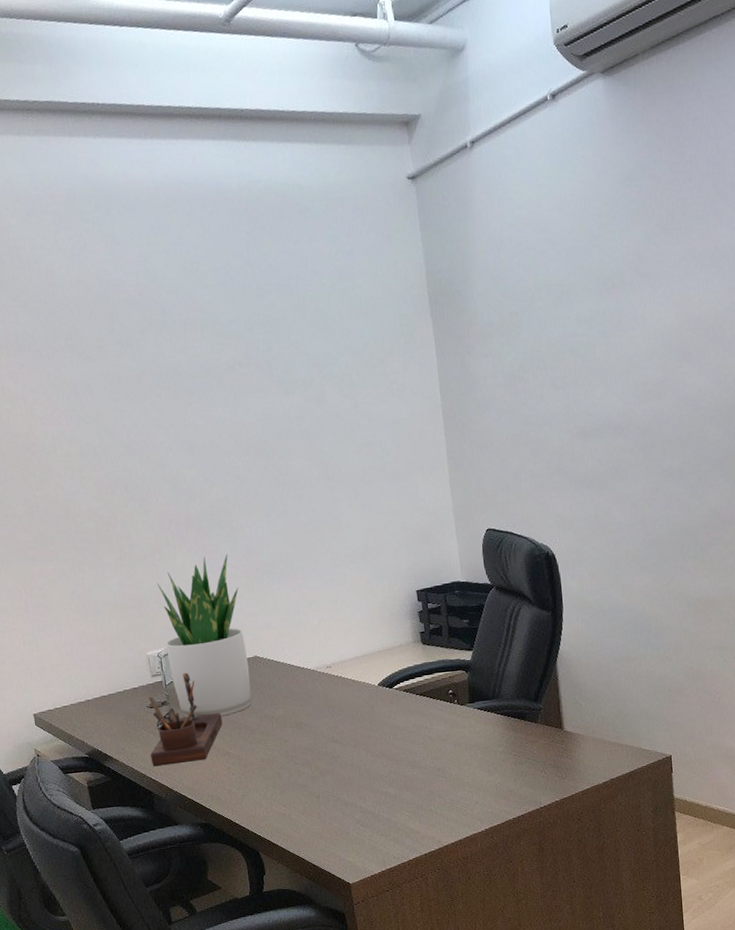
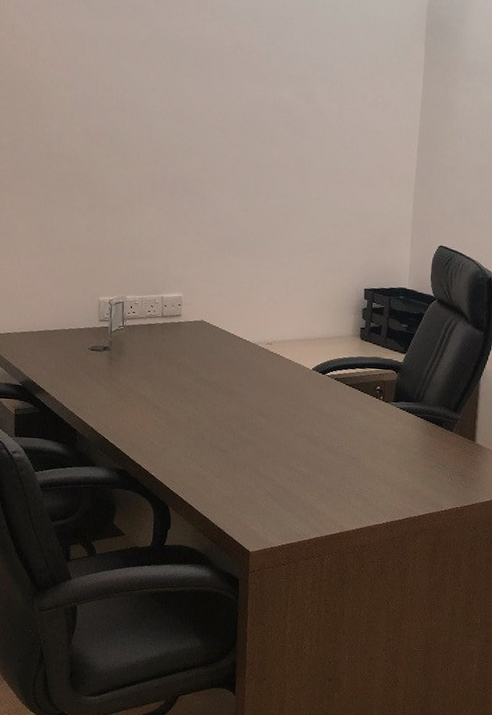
desk organizer: present [149,672,223,767] -> none [82,323,159,409]
planter: present [156,553,252,718] -> none [118,218,199,372]

